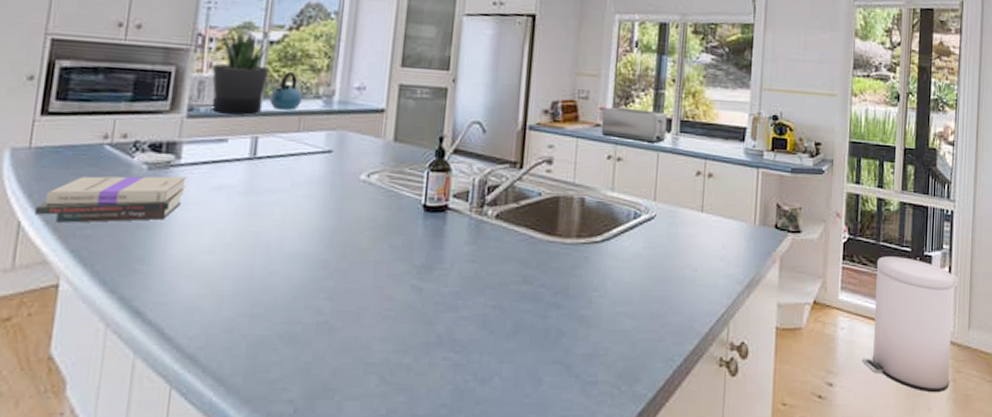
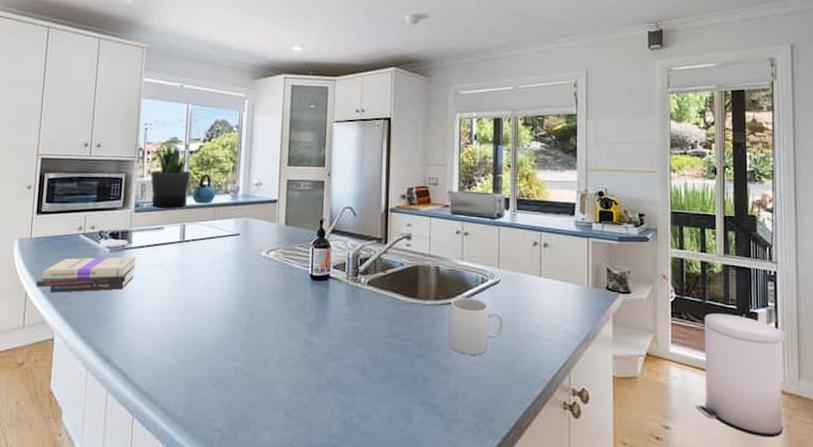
mug: none [590,235,658,304] -> present [447,297,504,355]

